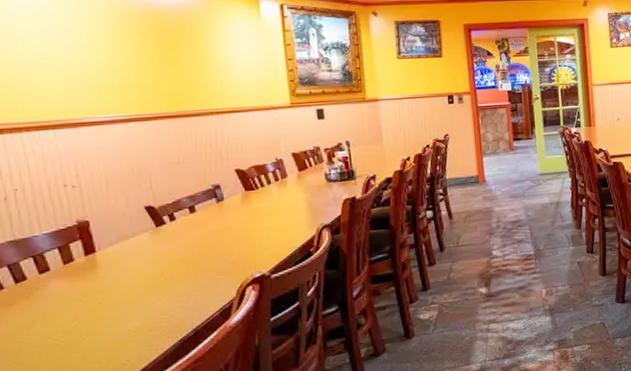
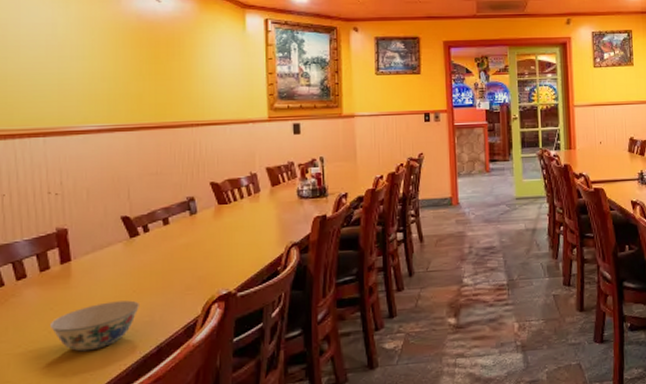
bowl: none [80,287,172,339] -> present [50,300,139,352]

